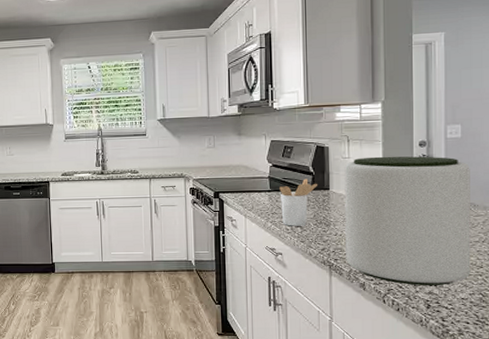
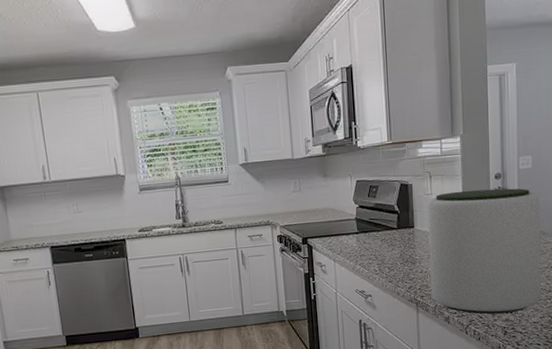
utensil holder: present [279,179,318,226] -> none [366,218,404,267]

